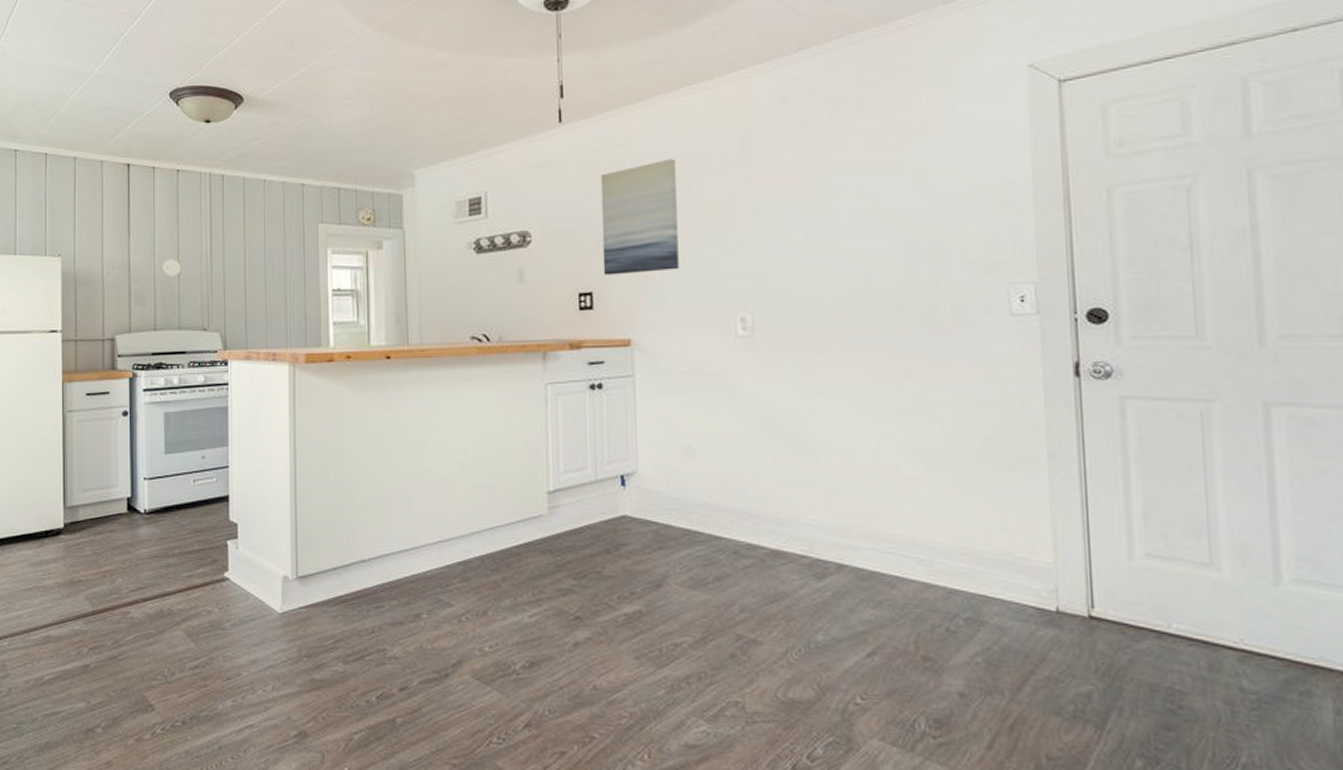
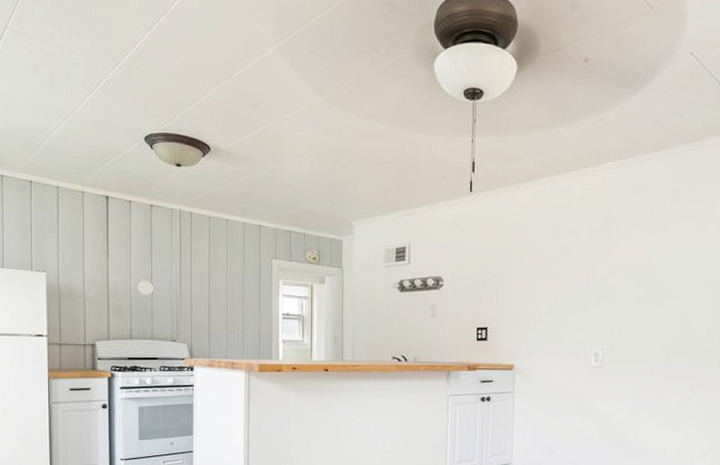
wall art: present [600,159,679,275] -> none [496,228,556,315]

